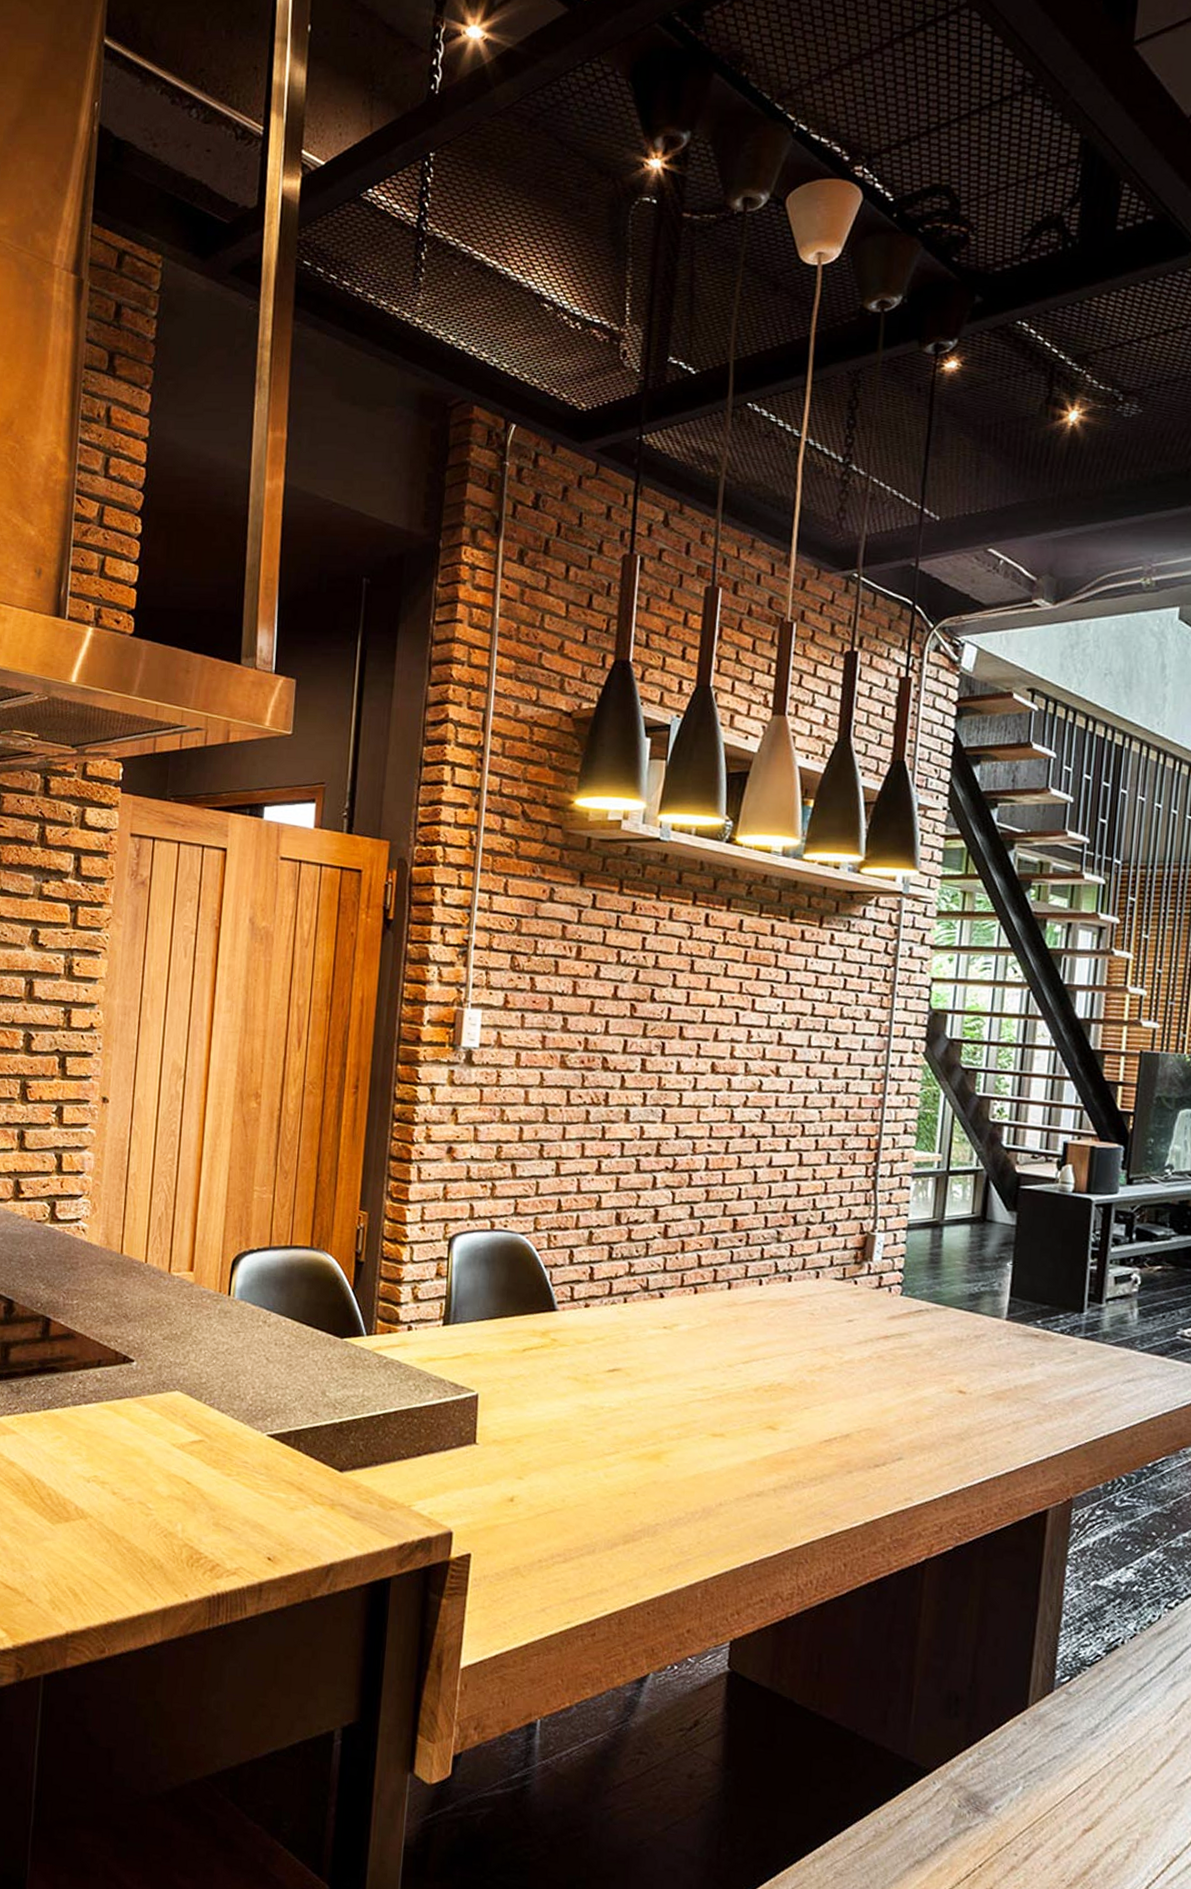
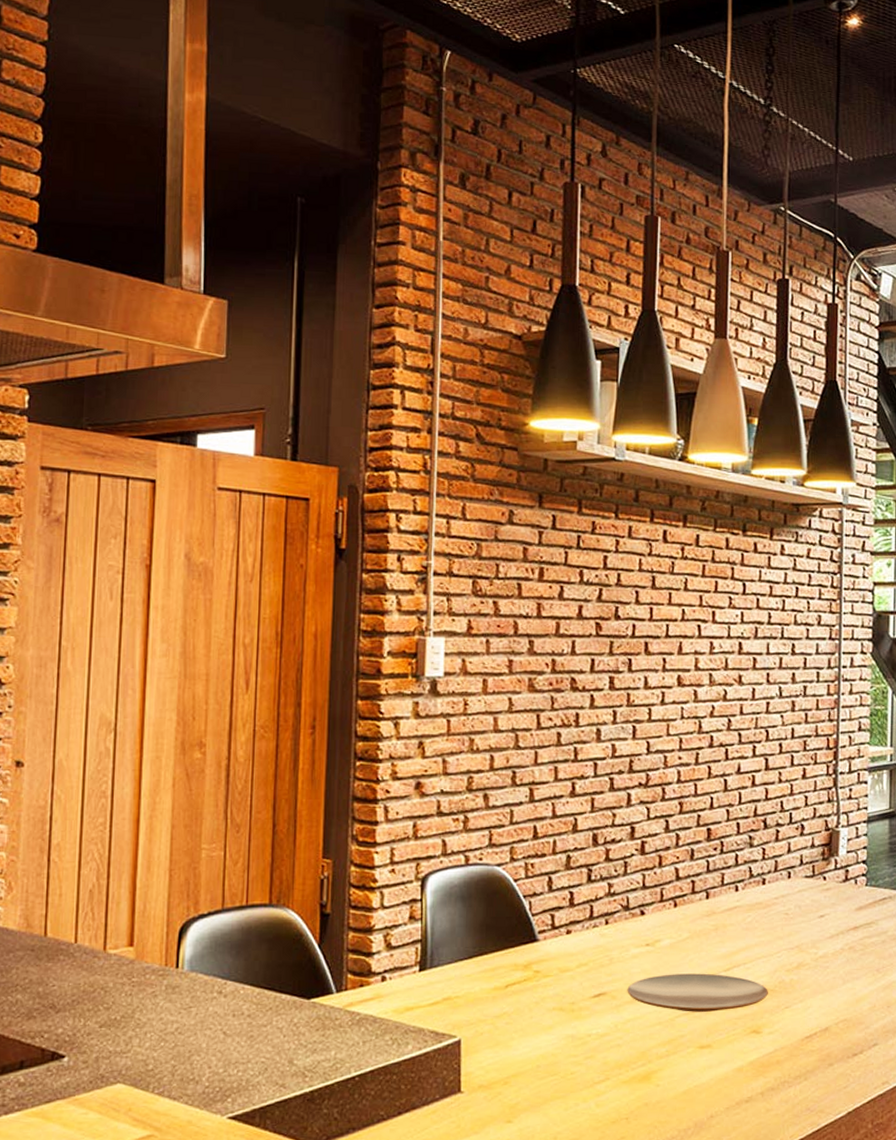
plate: none [642,1358,787,1403] -> present [627,973,768,1012]

